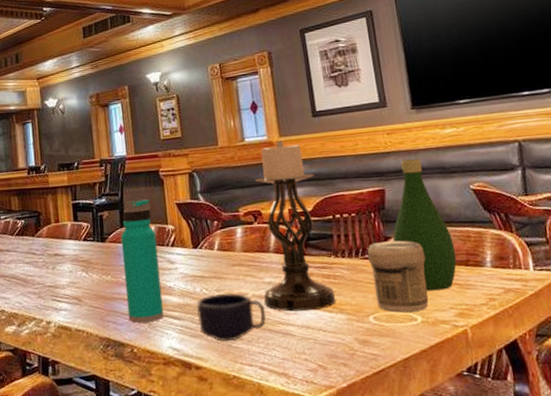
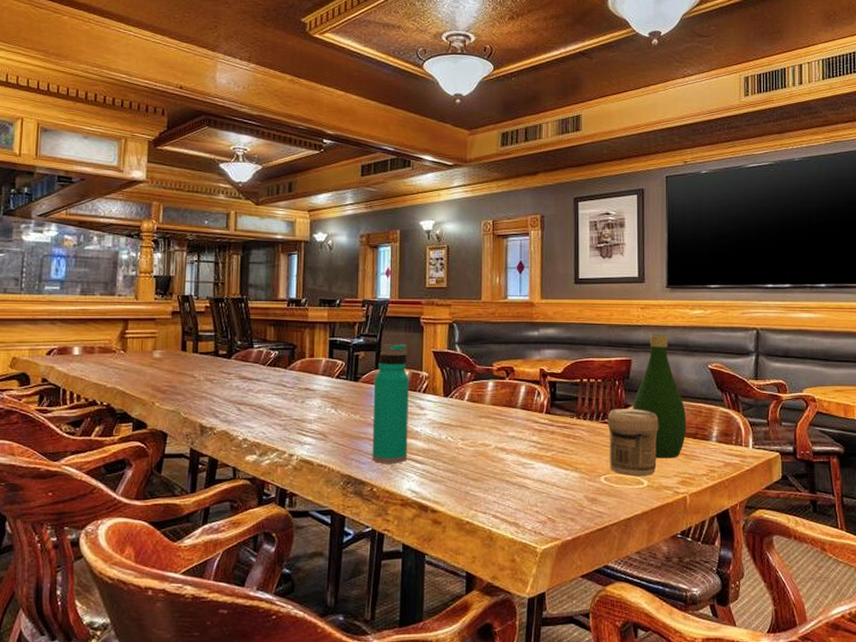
mug: present [196,293,266,342] -> none [439,442,504,489]
candle holder: present [254,140,337,312] -> none [505,301,573,466]

